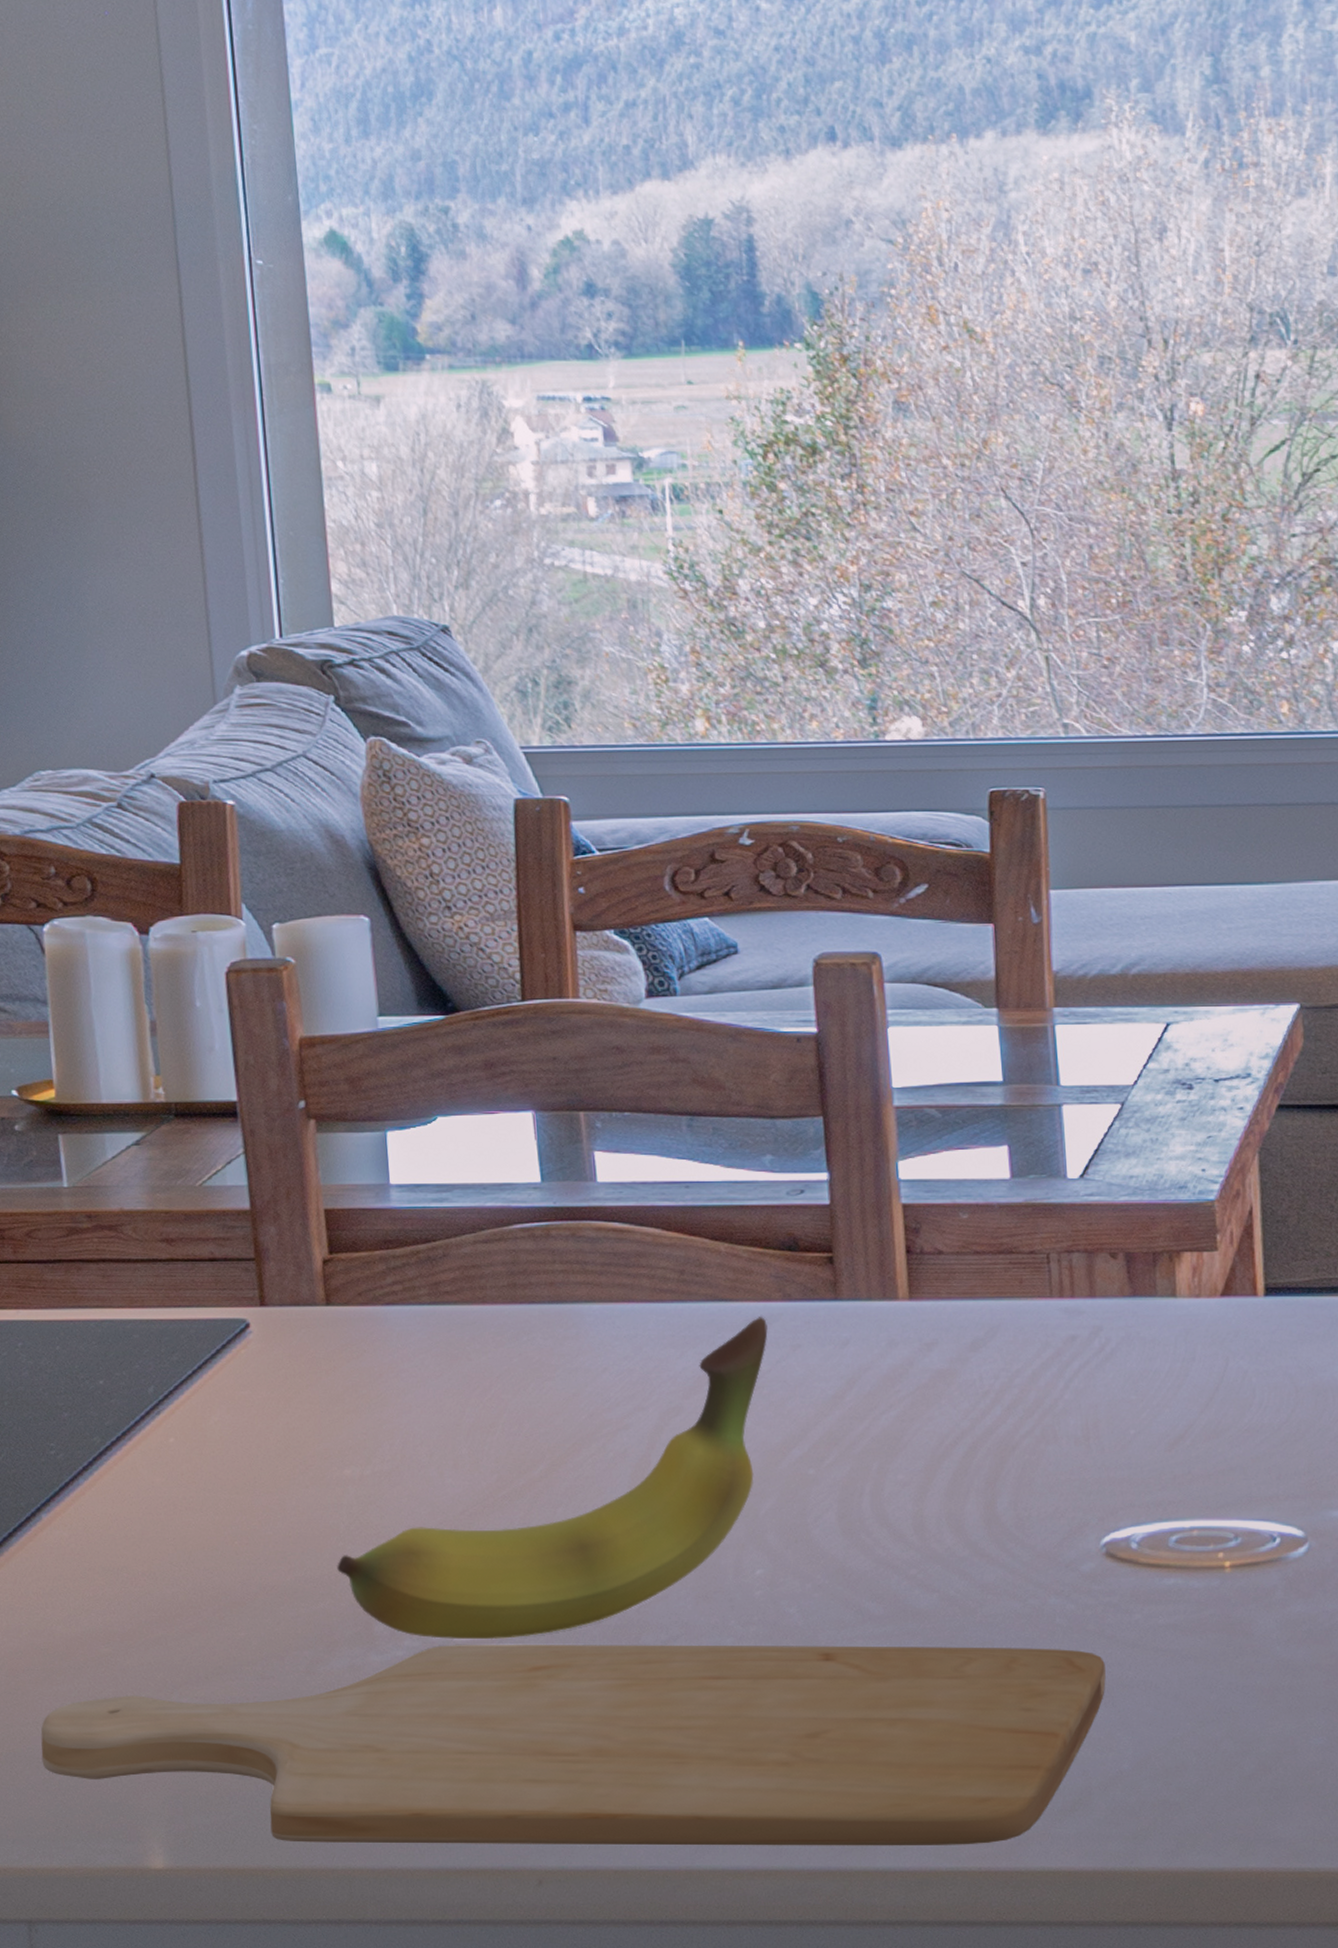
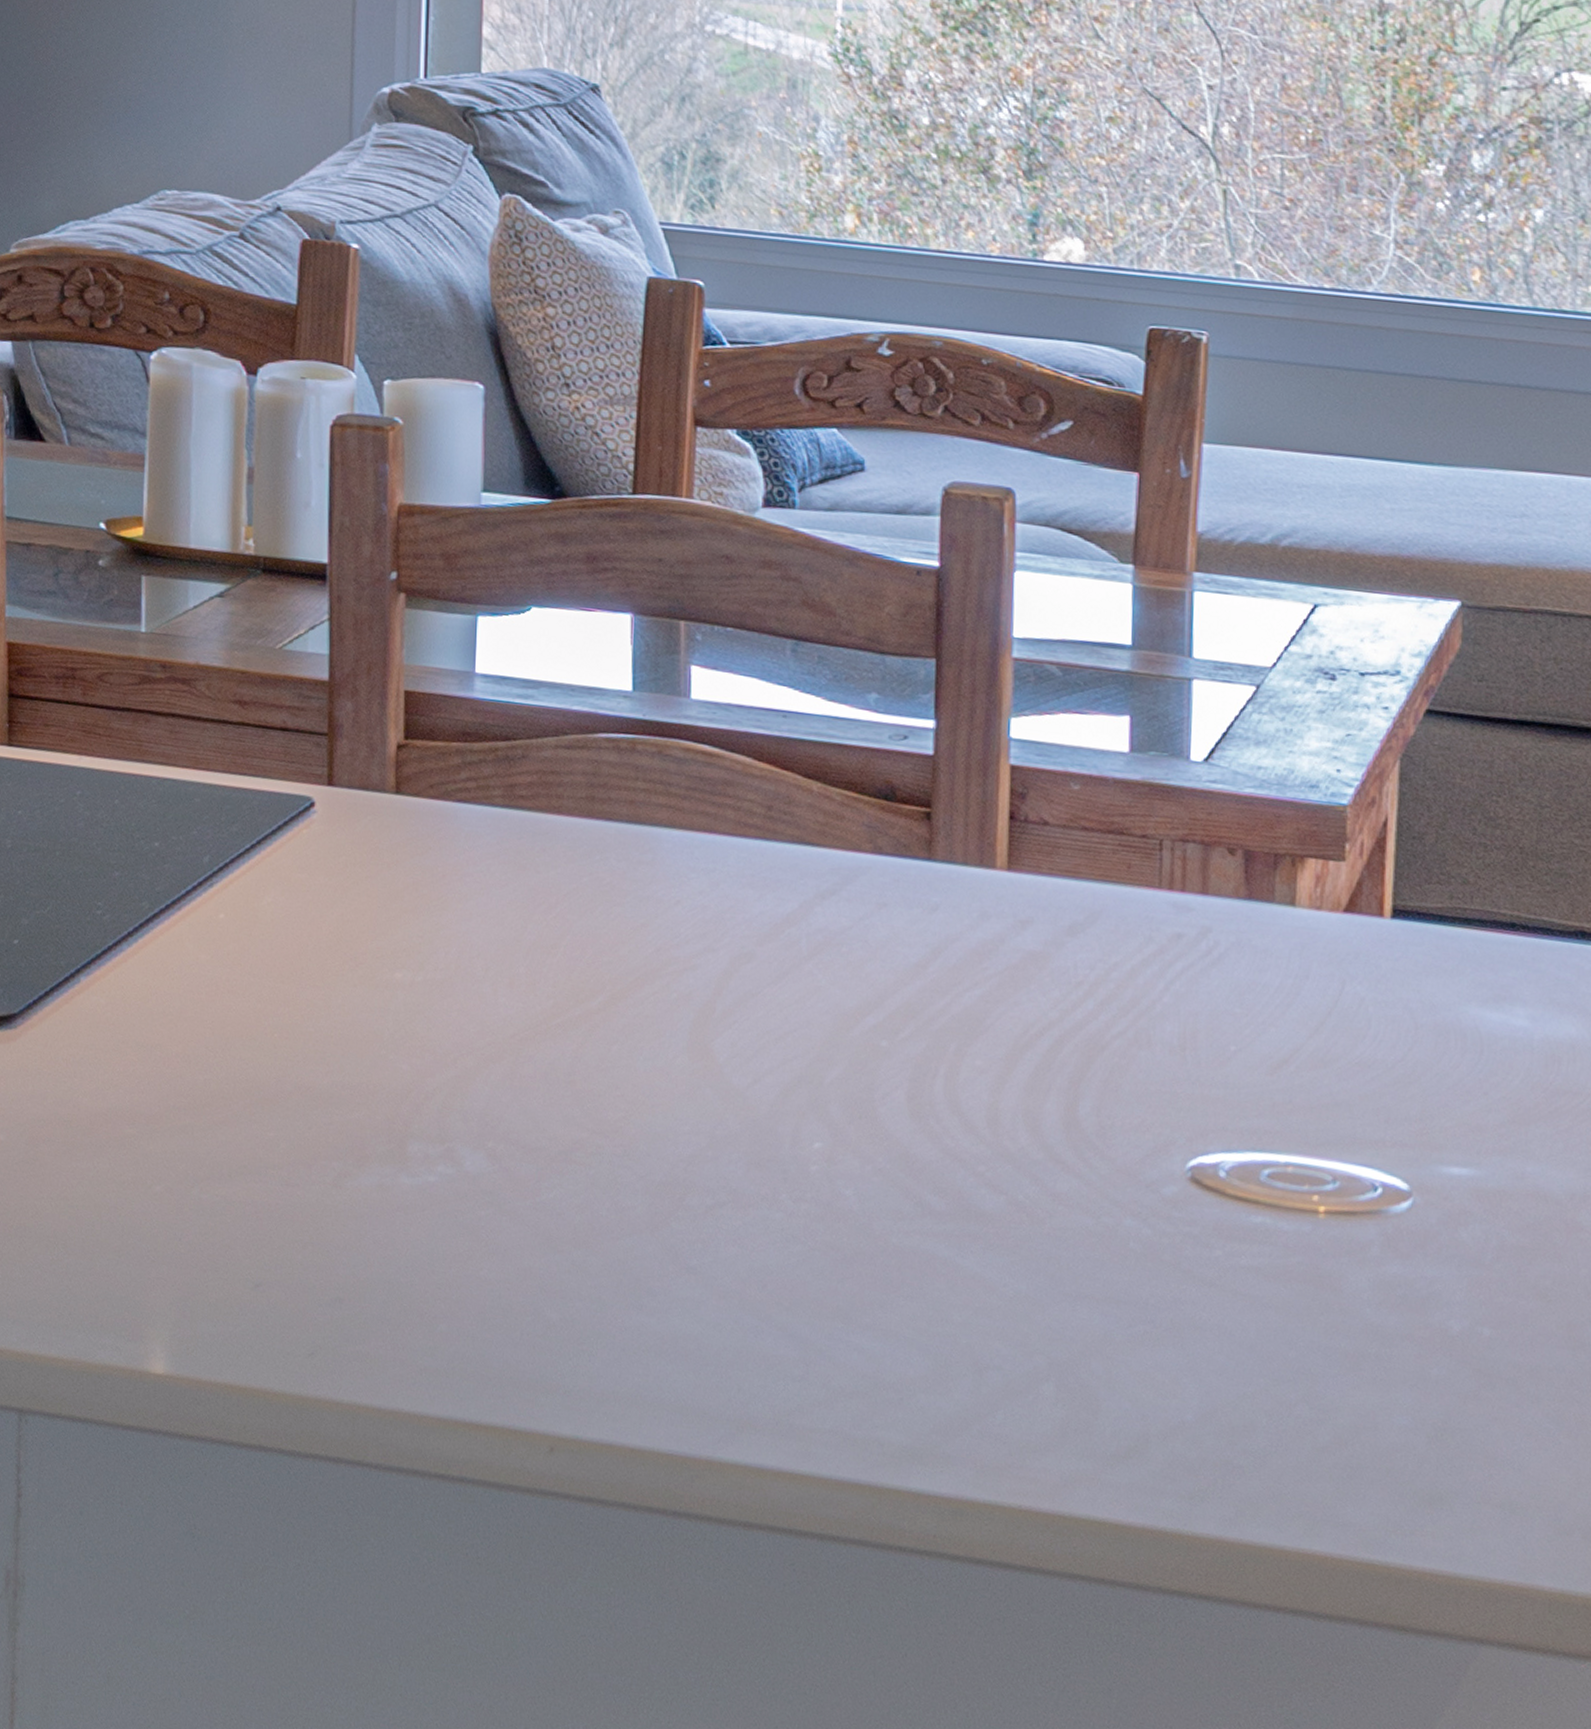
chopping board: present [40,1645,1106,1846] -> none [52,1177,1178,1481]
fruit: present [337,1317,768,1640] -> none [377,867,854,1180]

